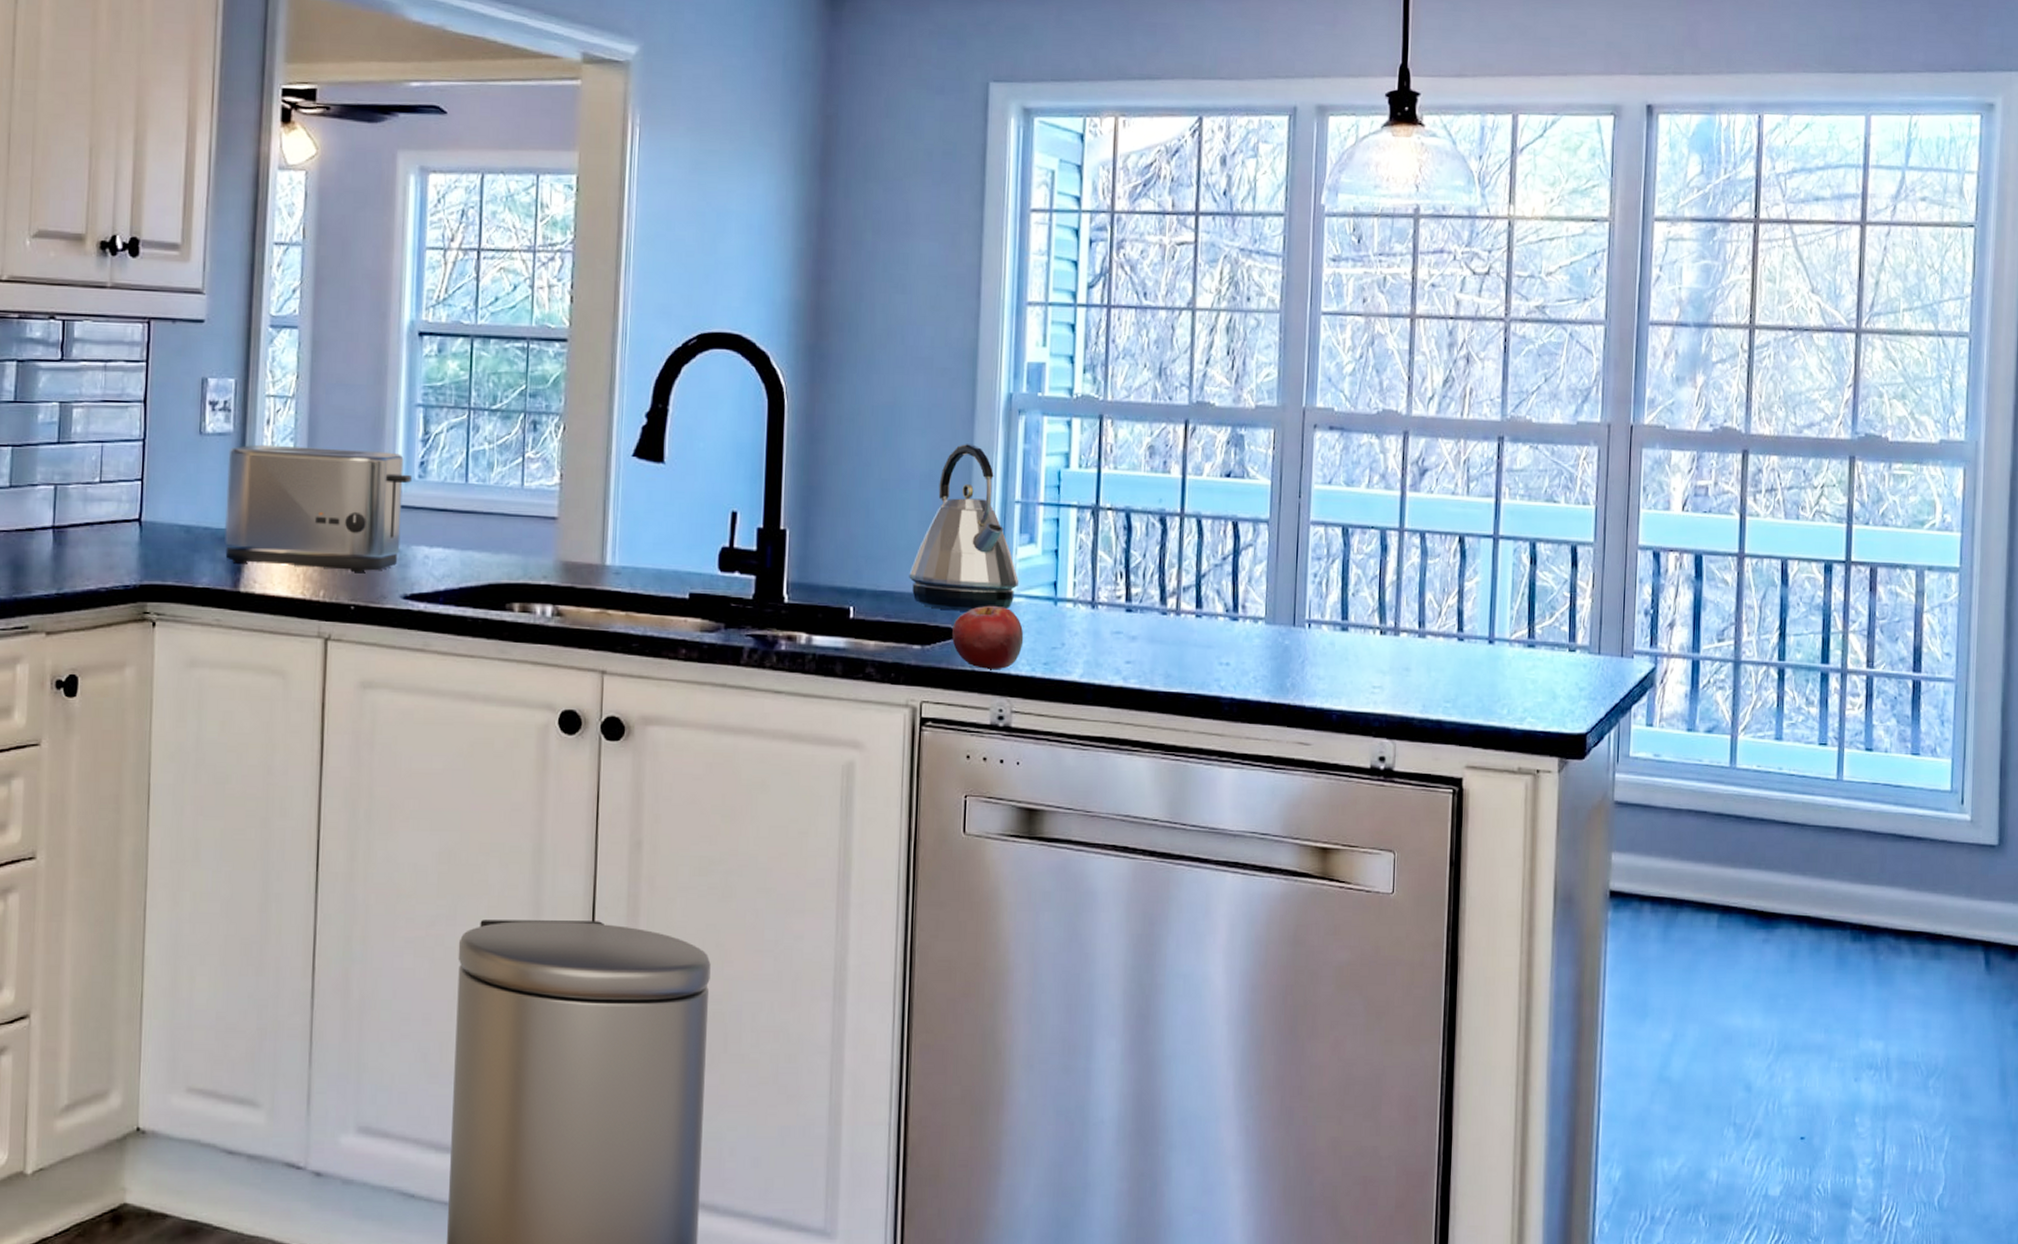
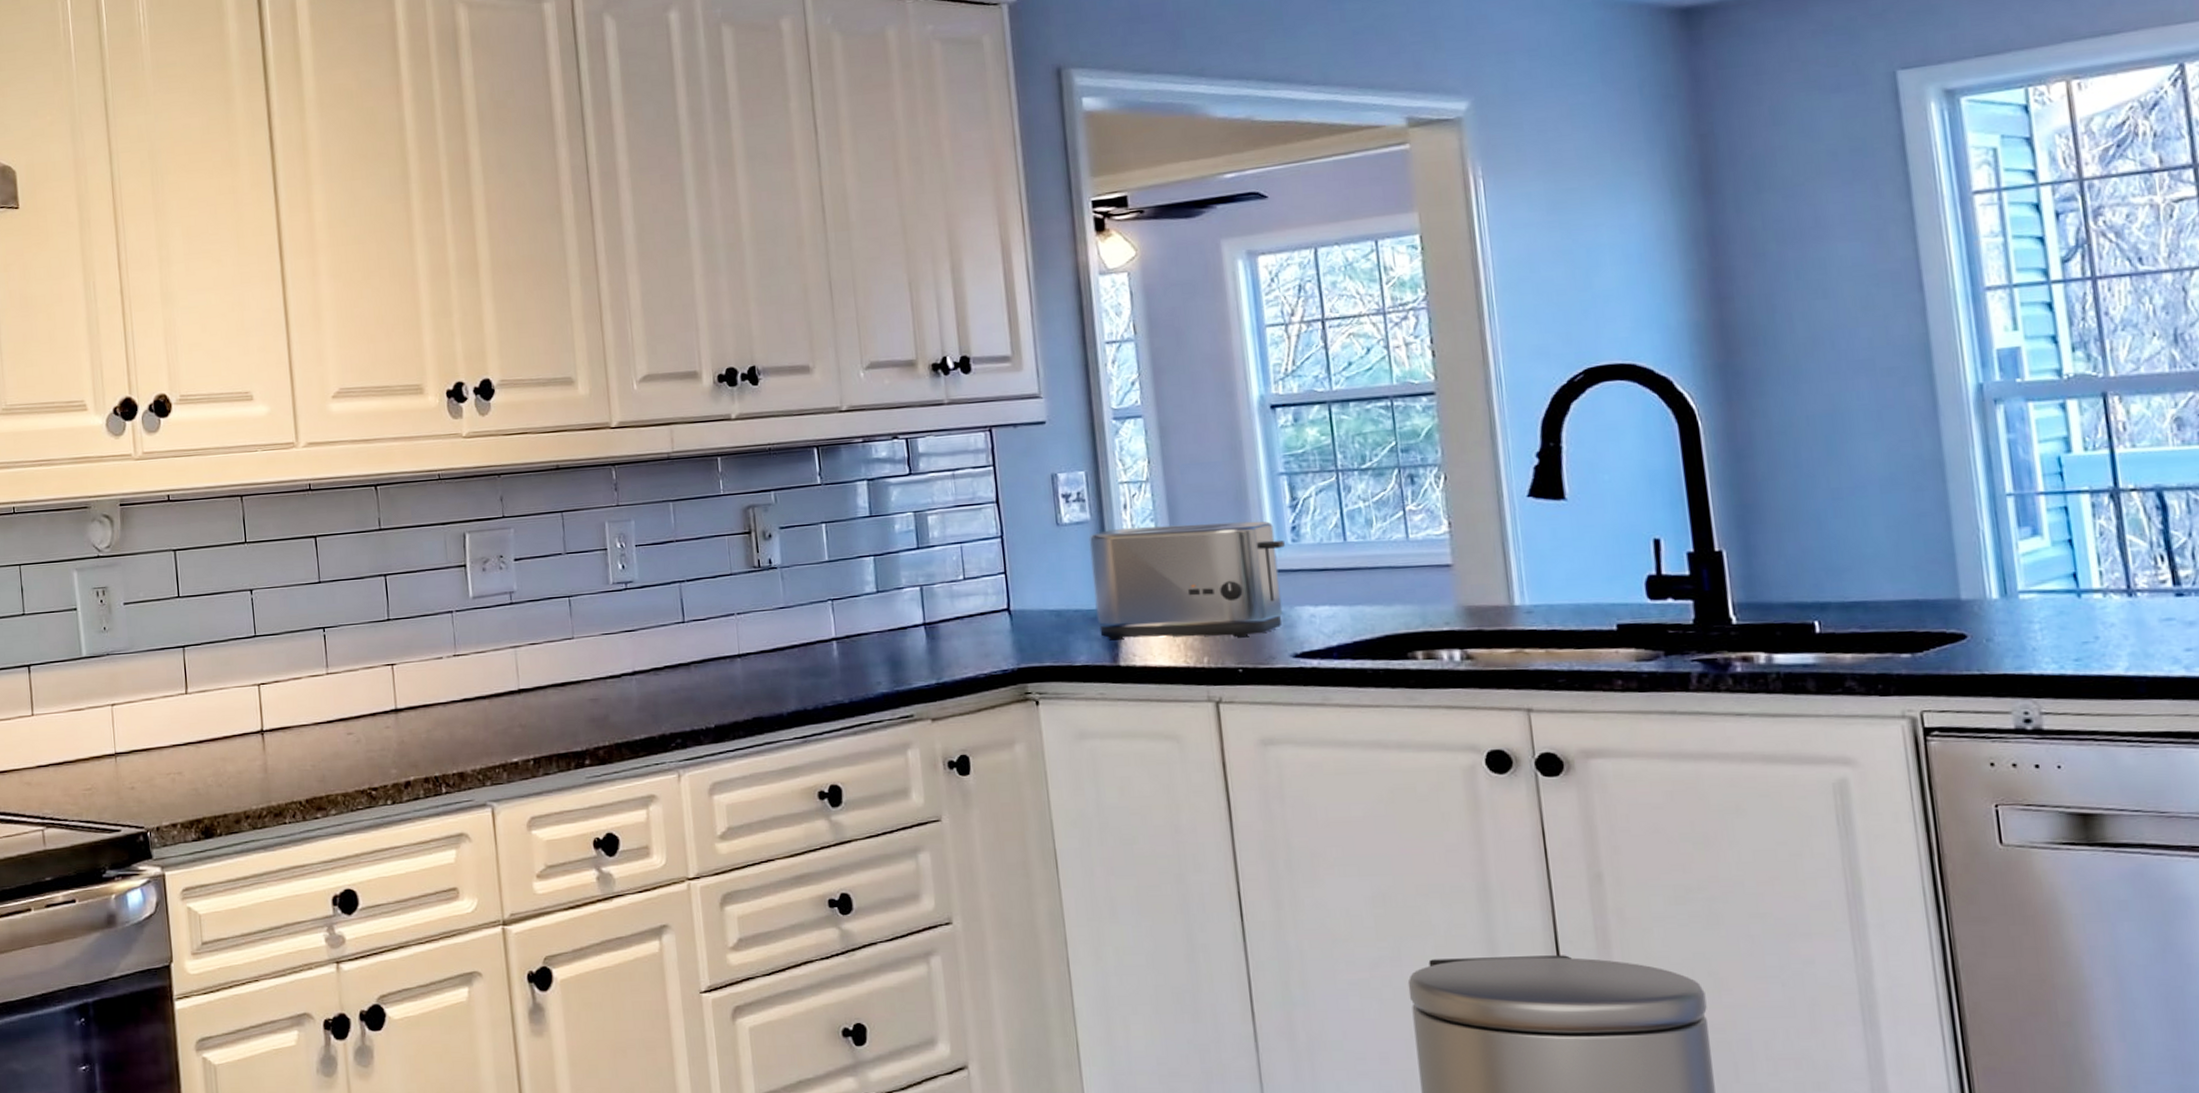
kettle: present [909,444,1018,611] -> none [1882,441,2026,615]
fruit: present [951,605,1024,669] -> none [1947,604,2044,672]

